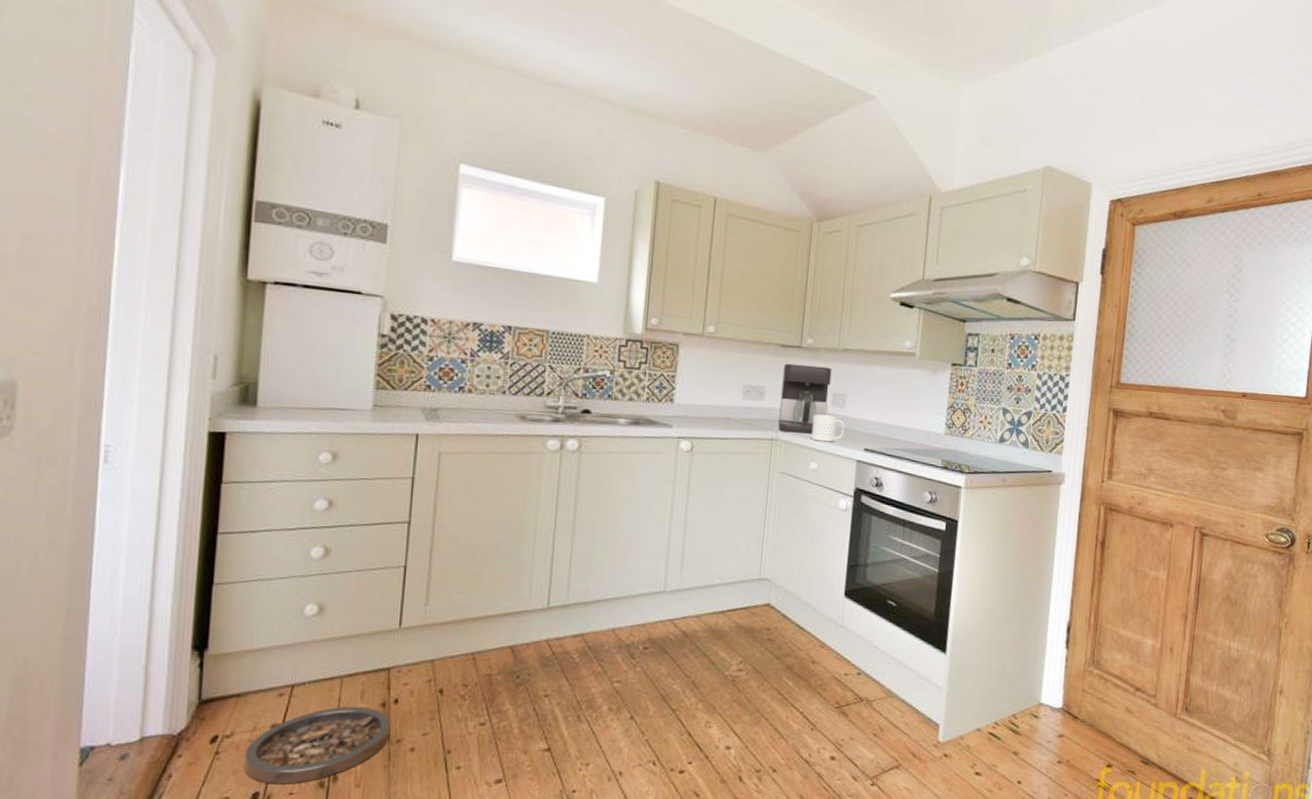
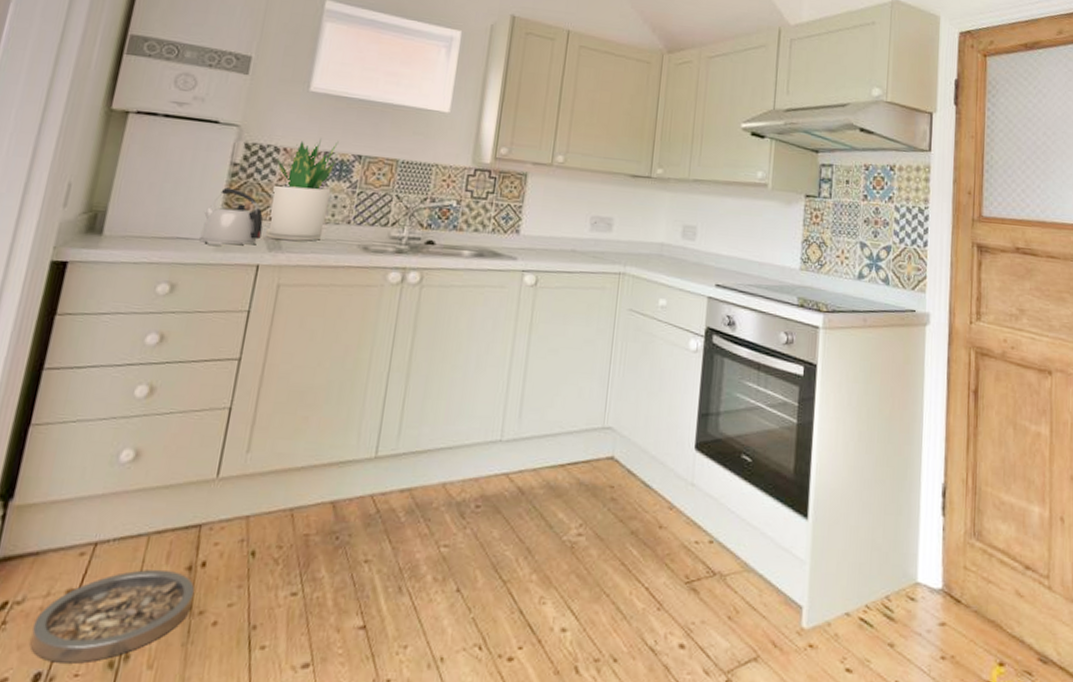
kettle: none [356,359,418,416] -> present [199,187,264,246]
planter: none [421,309,487,411] -> present [266,138,339,242]
coffee maker: present [778,363,832,434] -> none [626,194,682,268]
mug: present [811,414,844,442] -> none [660,247,695,277]

